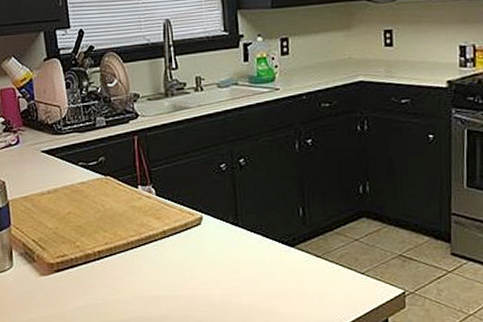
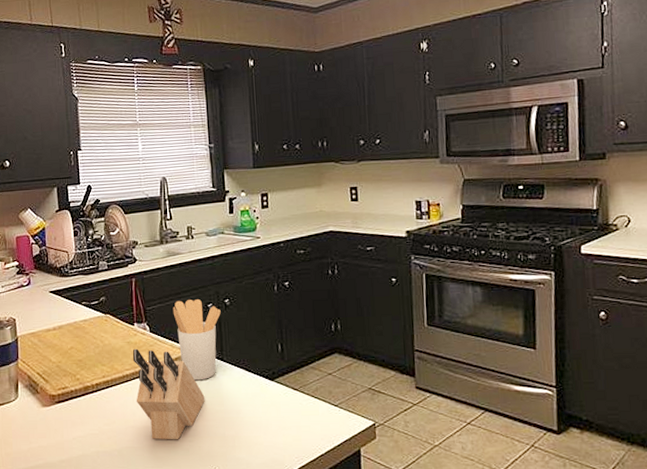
knife block: none [137,213,219,310] -> present [132,348,205,440]
utensil holder: none [181,159,235,248] -> present [172,299,221,381]

